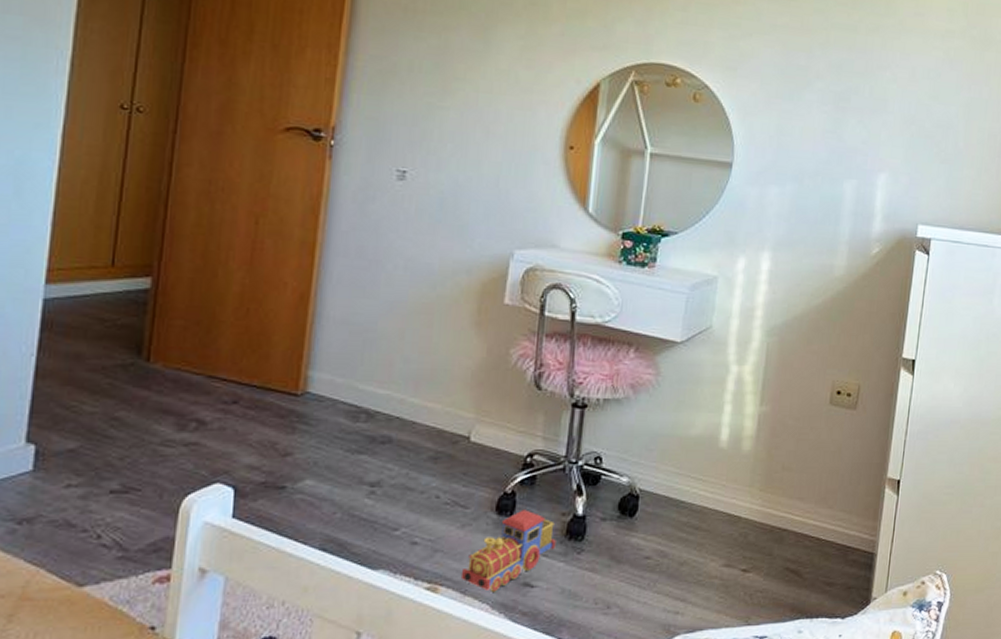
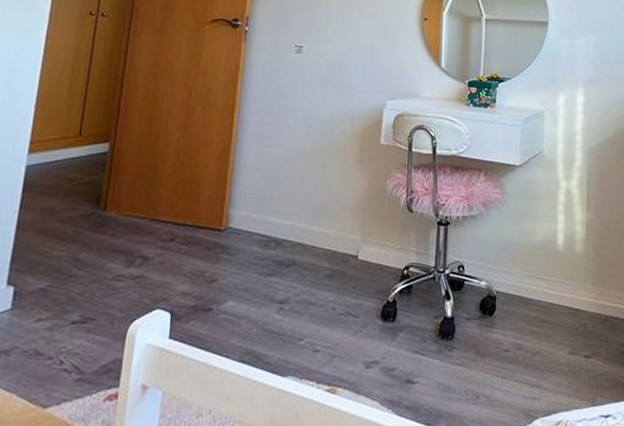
toy train: present [460,509,556,592] -> none [354,315,431,390]

